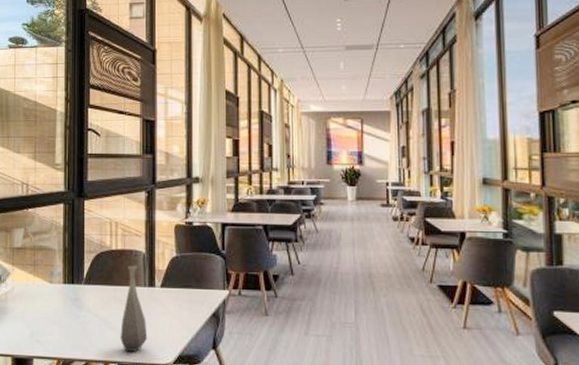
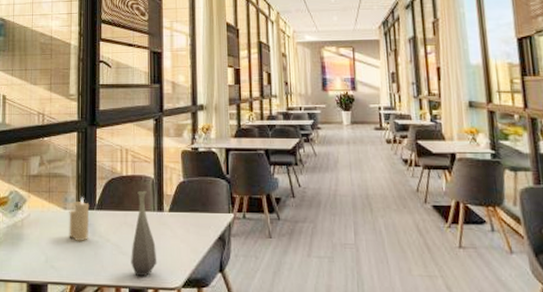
candle: none [55,271,77,316] -> present [69,197,90,241]

